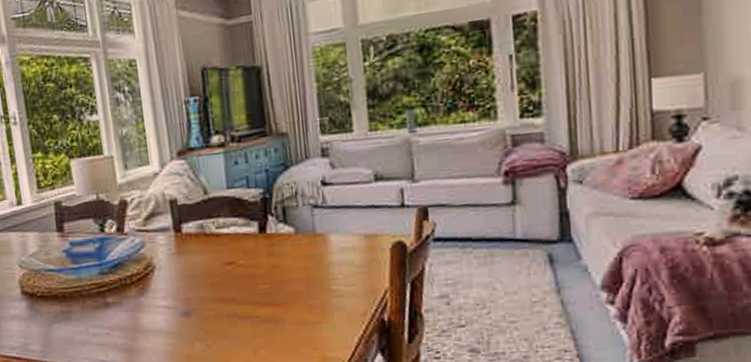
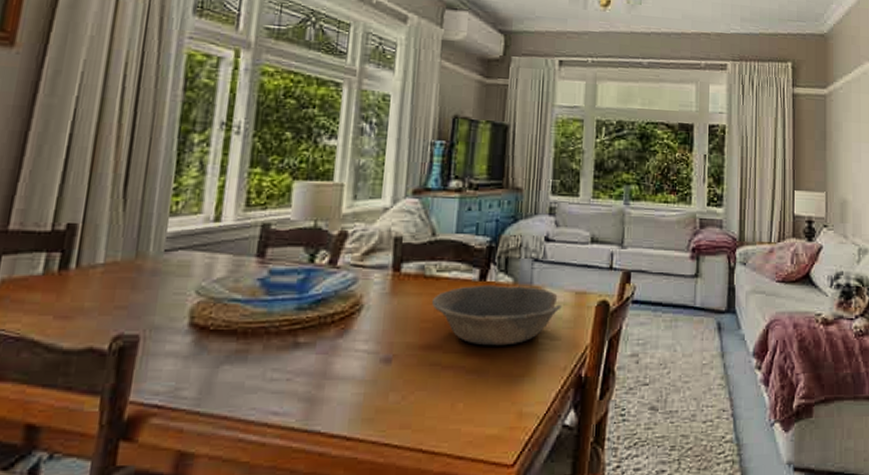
bowl: none [216,234,352,296] -> present [431,284,562,346]

